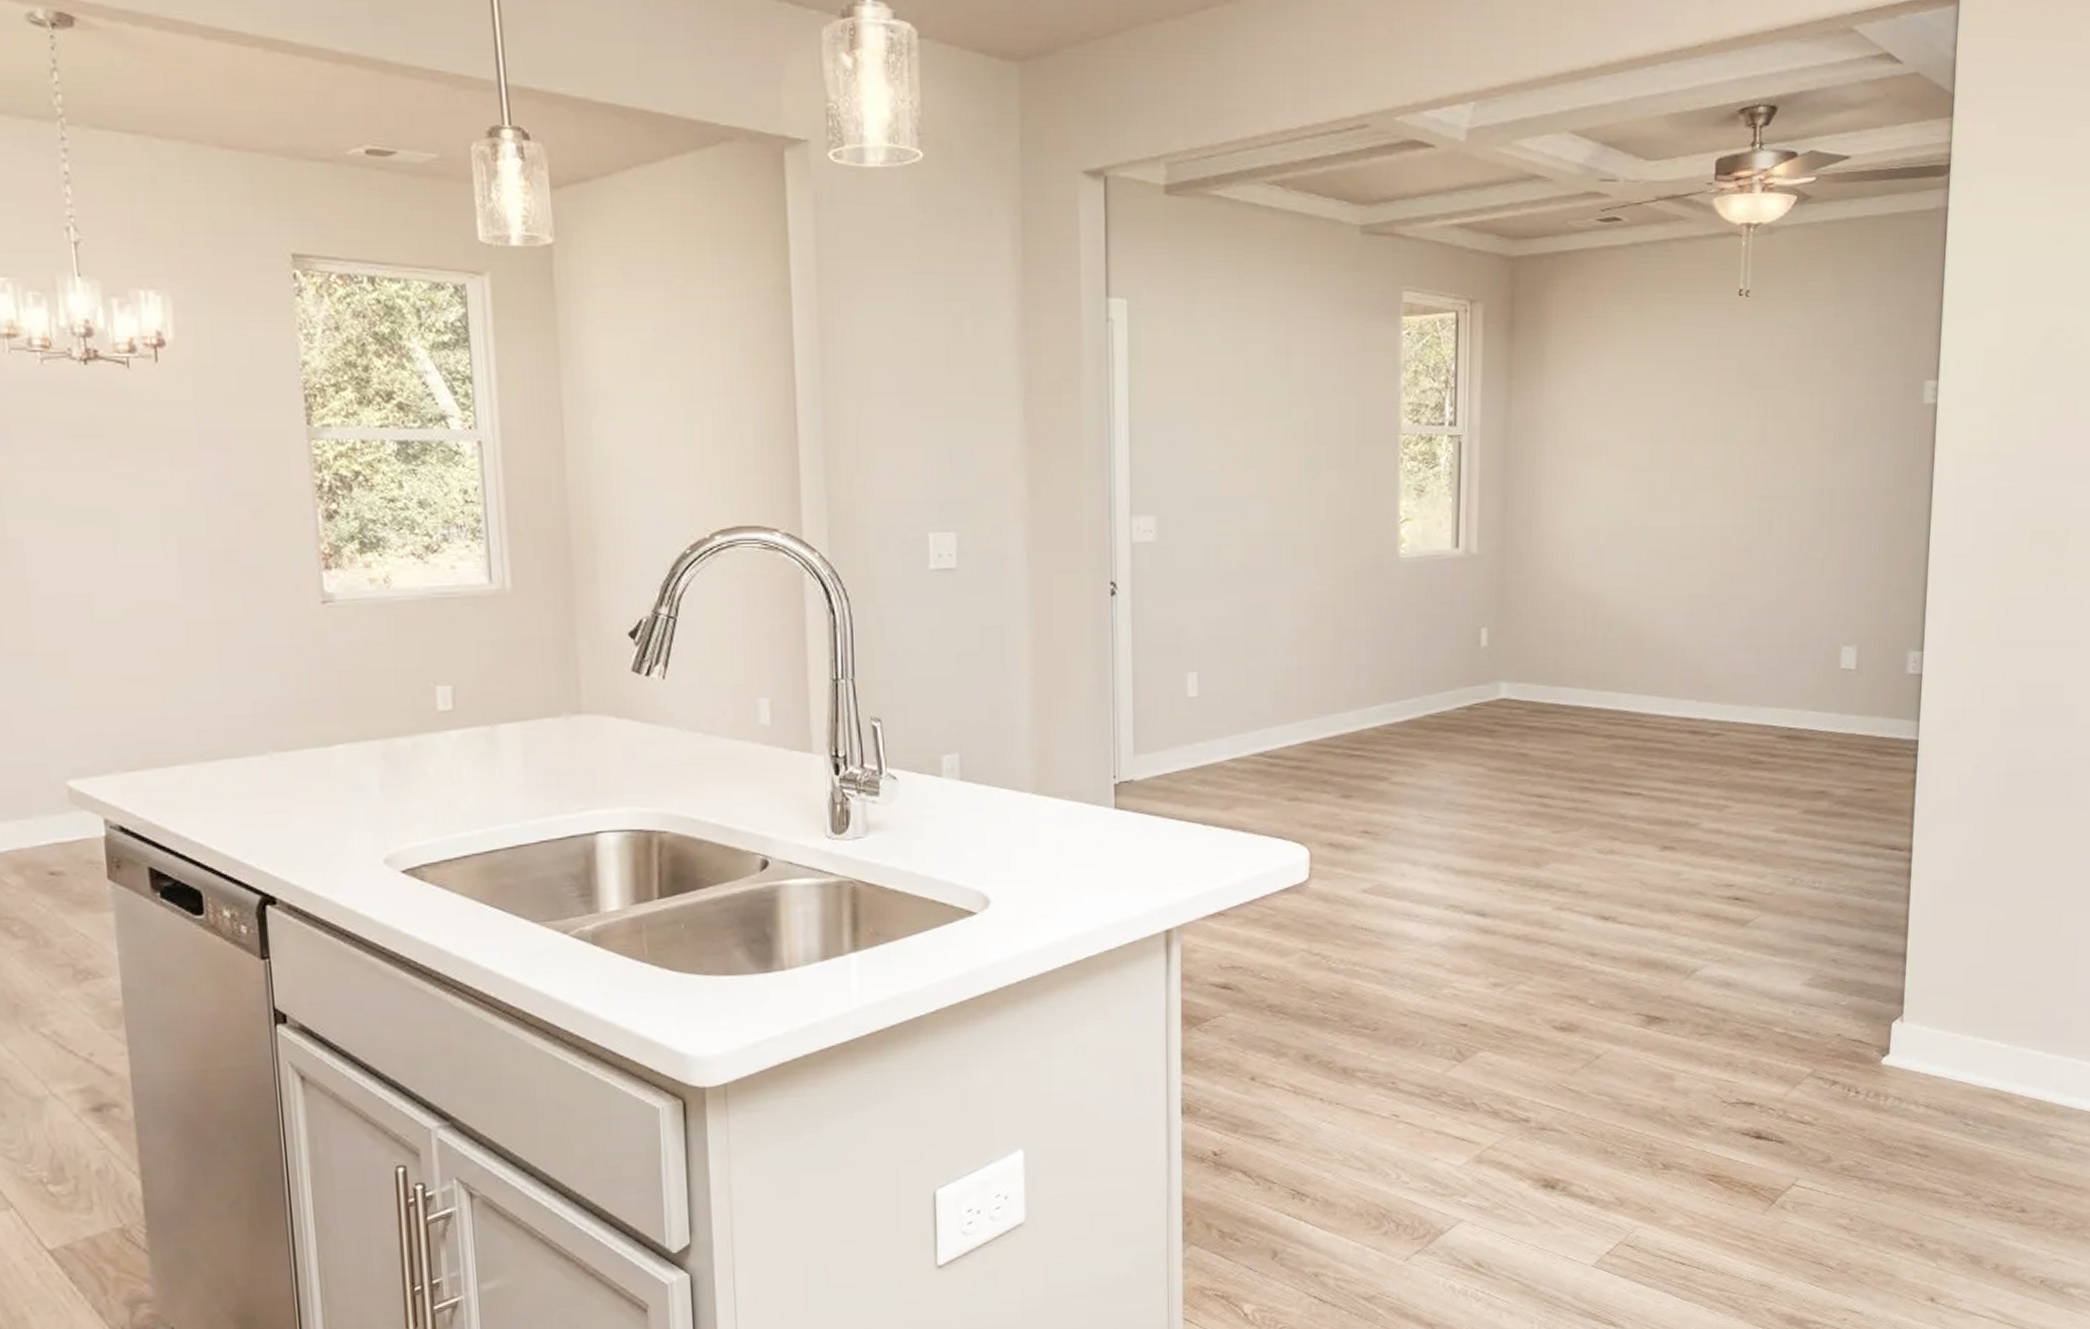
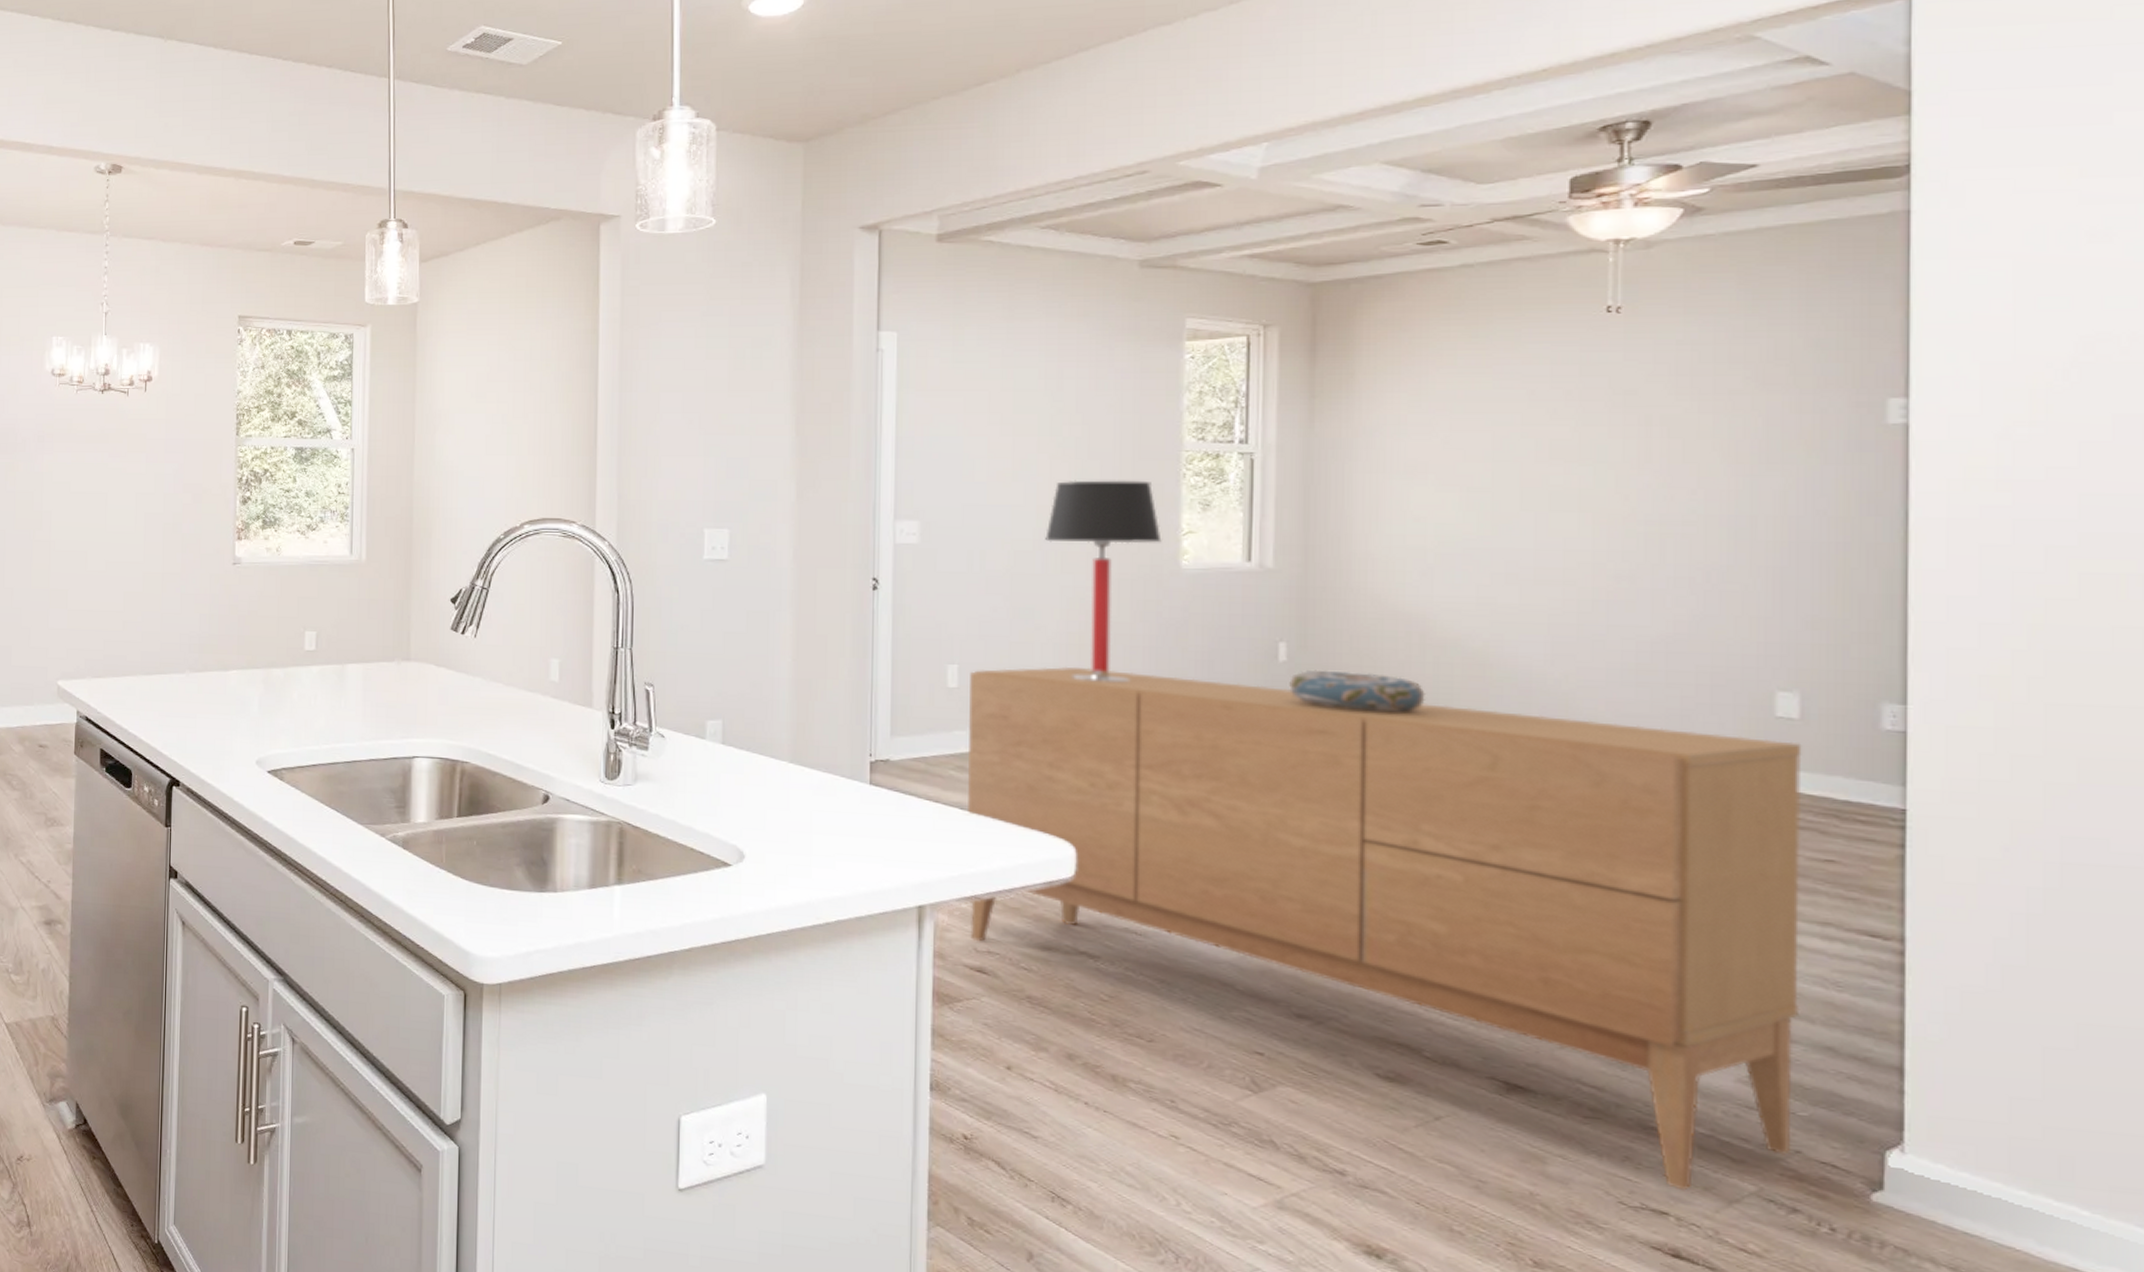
sideboard: none [1209,666,1856,1083] -> present [968,666,1802,1191]
table lamp: none [1277,466,1382,680] -> present [1045,480,1162,683]
decorative bowl: none [1488,652,1597,691] -> present [1288,669,1427,713]

